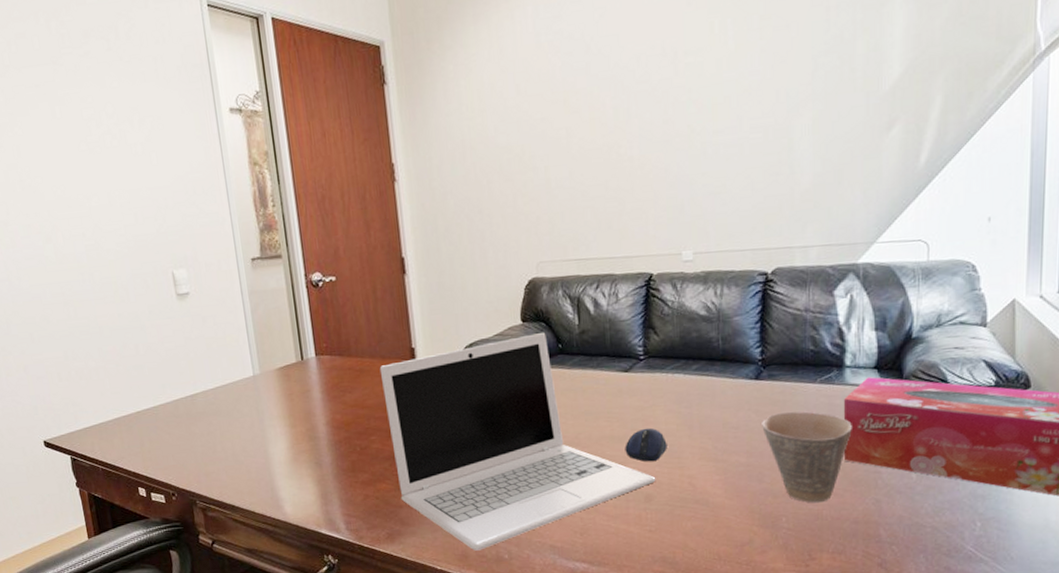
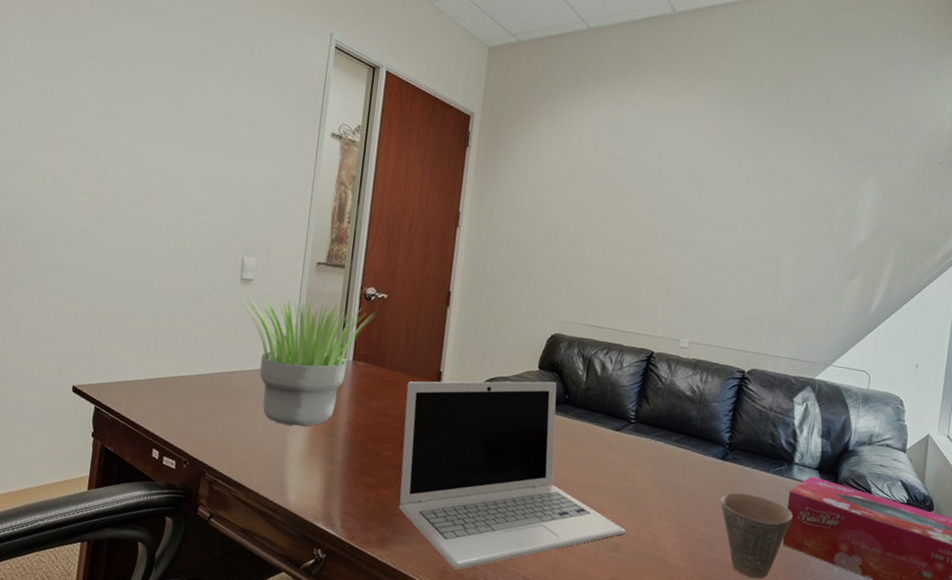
potted plant: none [183,297,328,438] -> present [241,296,375,426]
computer mouse: present [625,428,667,462] -> none [604,483,641,516]

